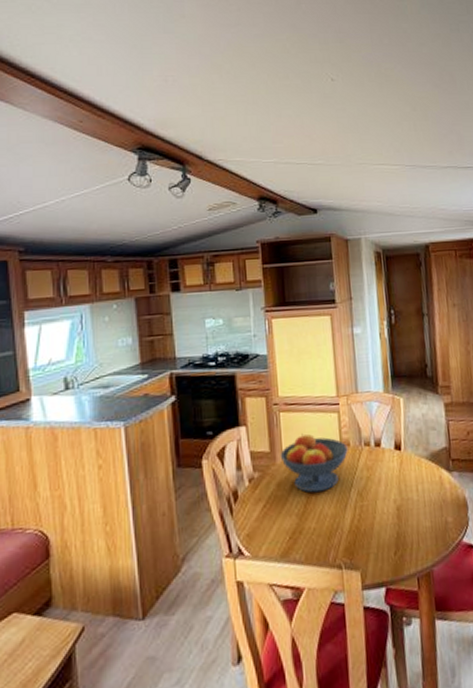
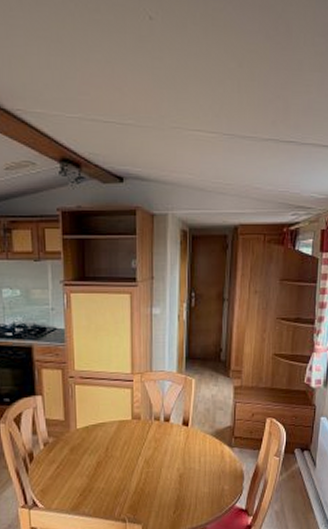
fruit bowl: present [280,434,348,493] -> none [74,406,139,459]

